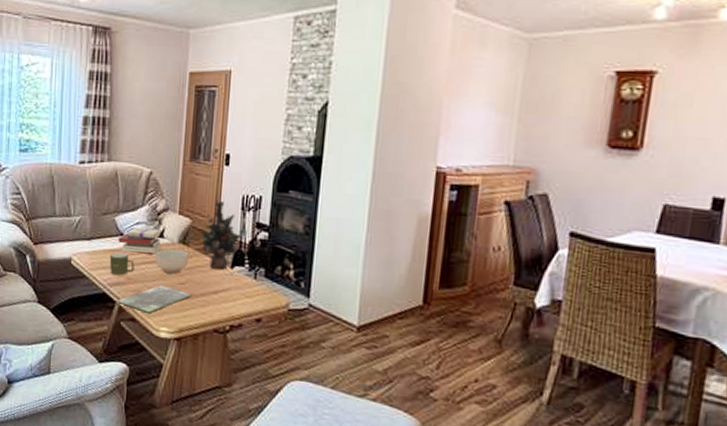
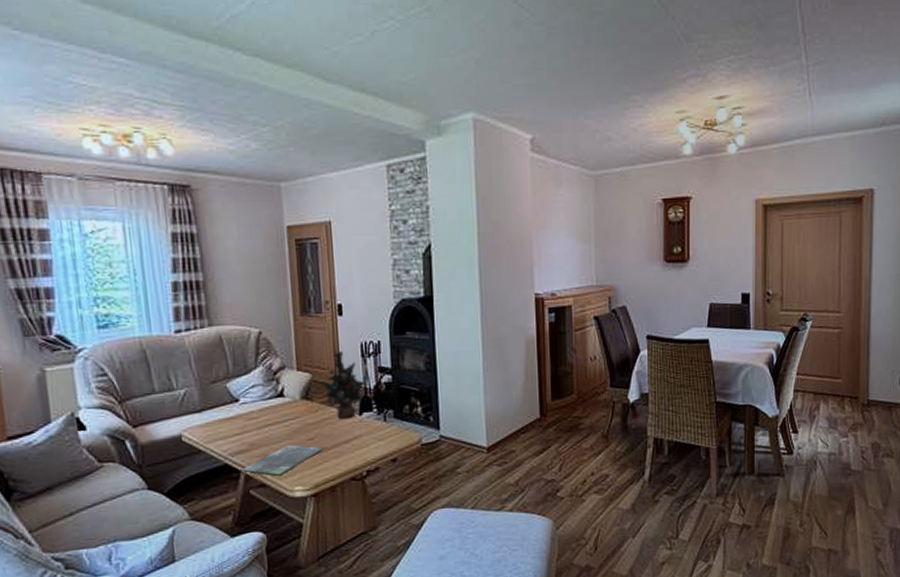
mug: present [109,252,135,276] -> none [226,419,257,444]
books: present [118,227,161,255] -> none [233,389,283,418]
bowl: present [154,248,190,274] -> none [276,405,316,432]

